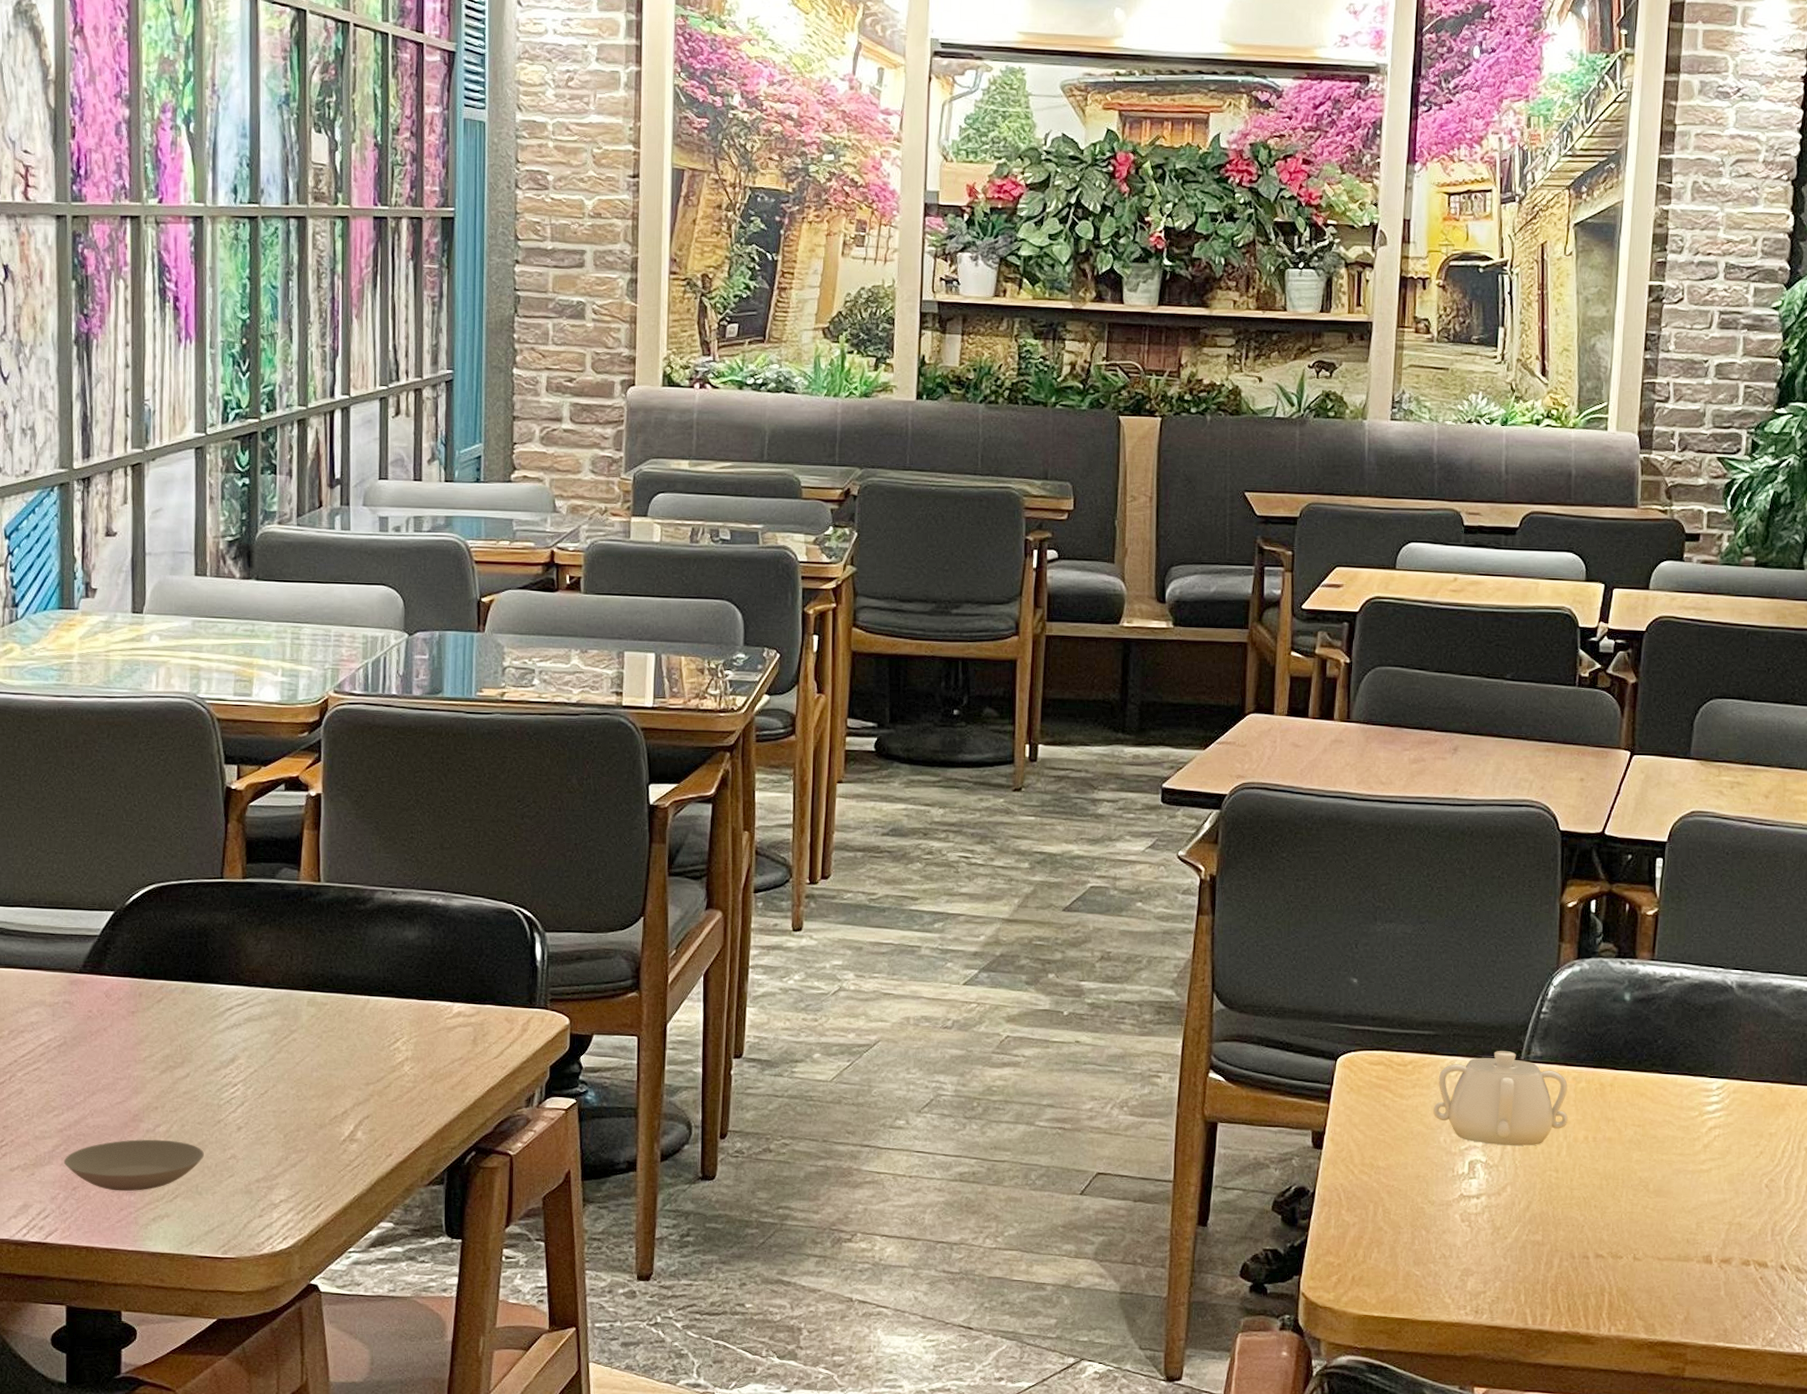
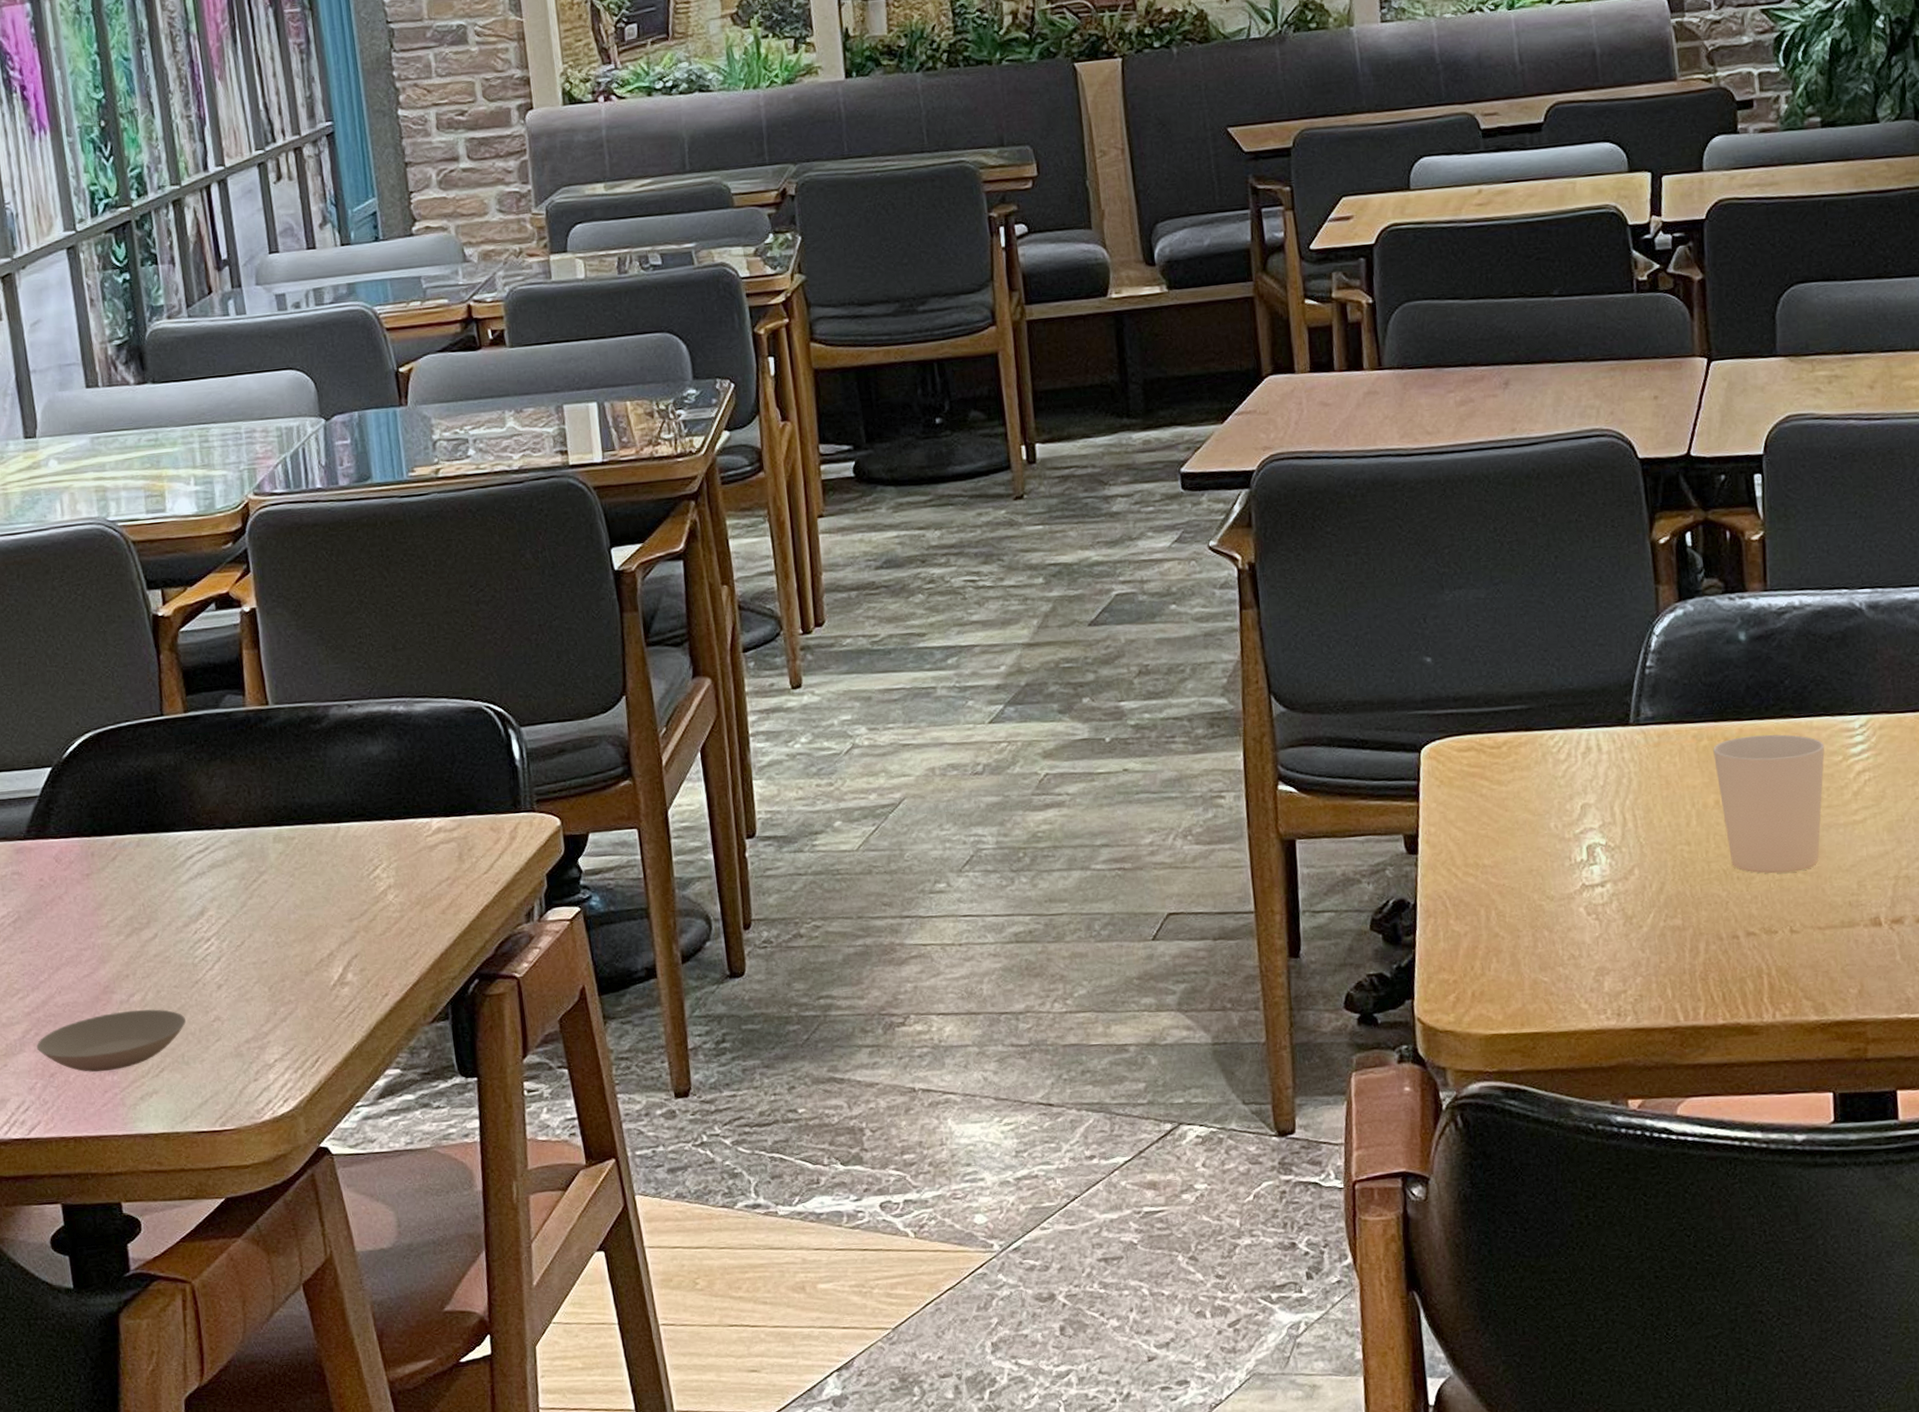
sugar bowl: present [1433,1050,1569,1146] -> none [1538,715,1694,824]
dixie cup: none [1589,1084,1685,1207] -> present [1713,734,1825,874]

